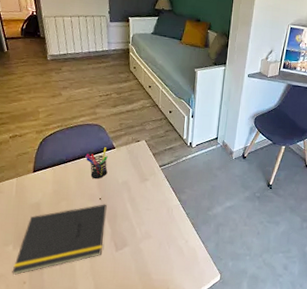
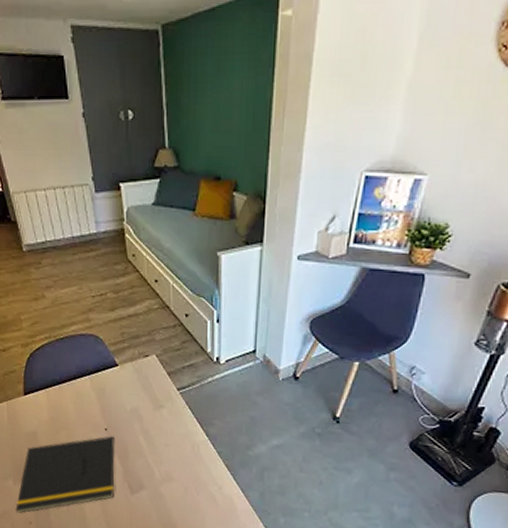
pen holder: present [85,147,108,180] -> none [82,364,112,405]

